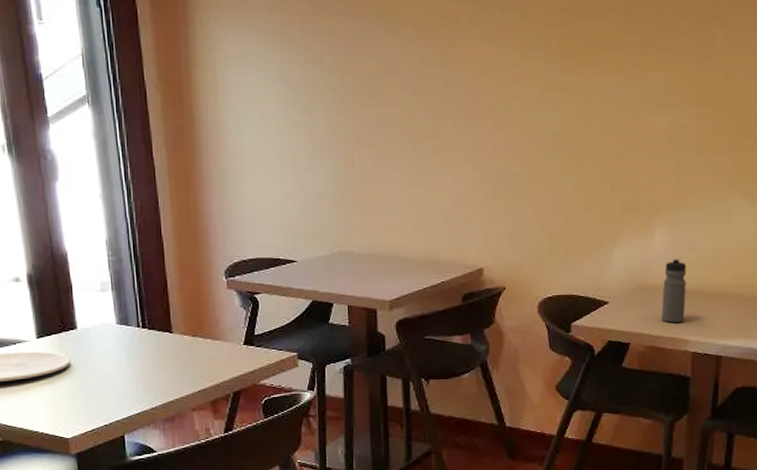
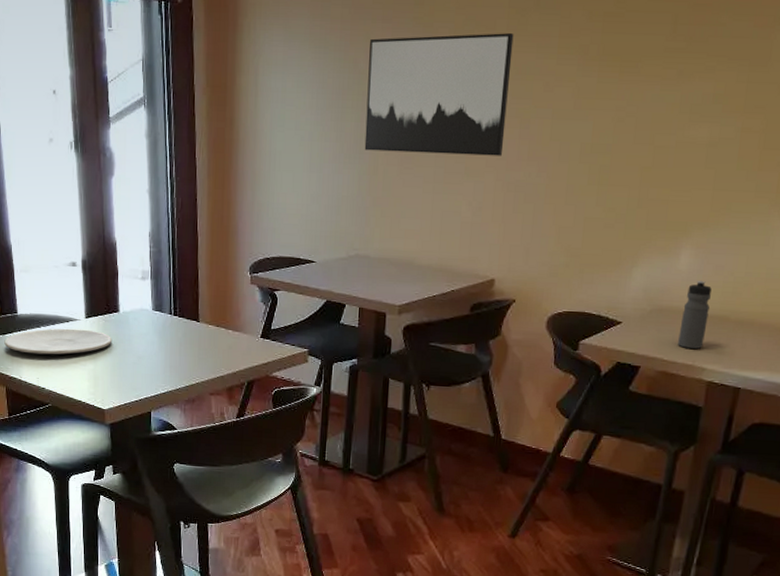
wall art: none [334,27,479,147] -> present [364,33,514,156]

